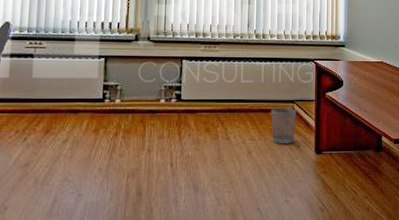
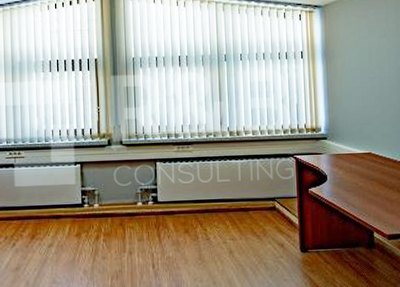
wastebasket: present [271,107,297,144] -> none [250,205,278,244]

